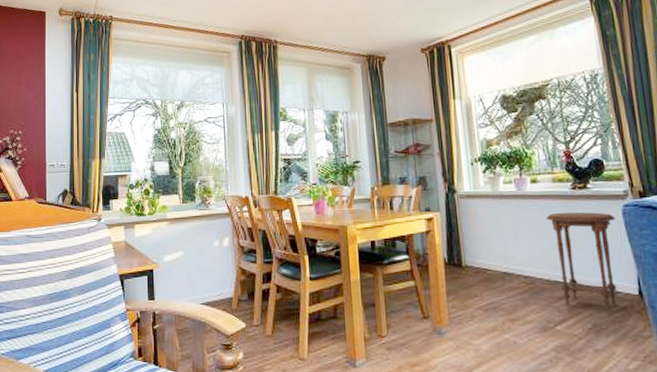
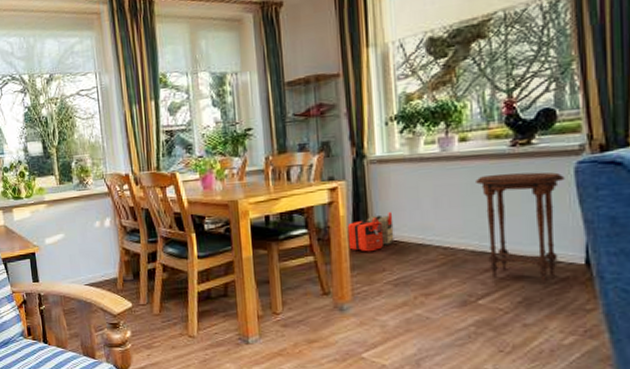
first aid kit: none [442,242,483,279] -> present [347,212,394,252]

